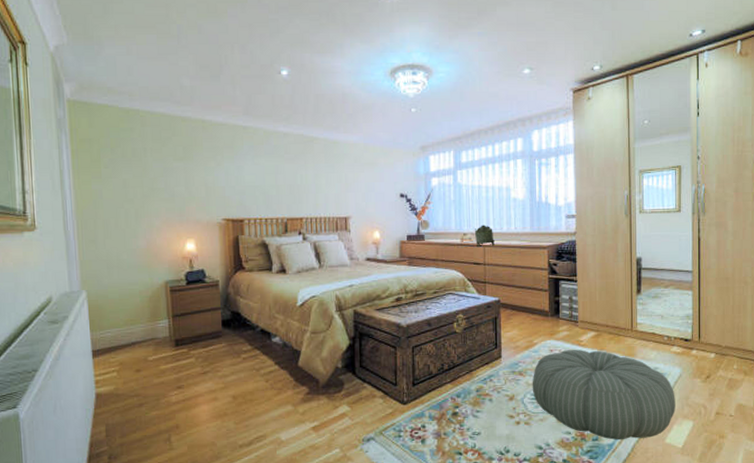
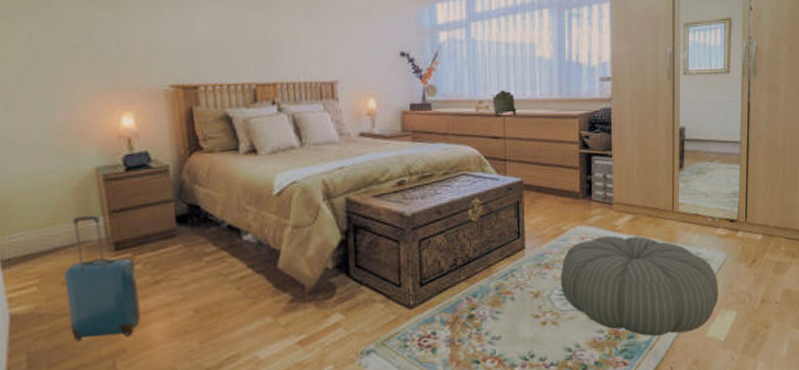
suitcase: none [137,318,192,418] -> present [64,215,142,342]

